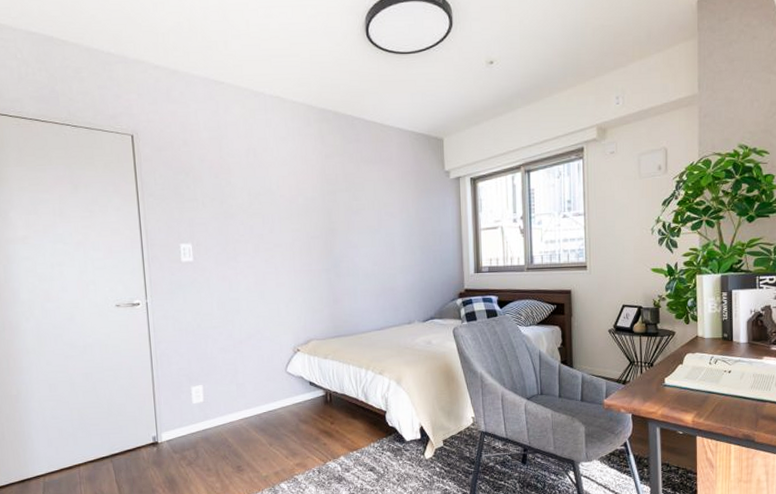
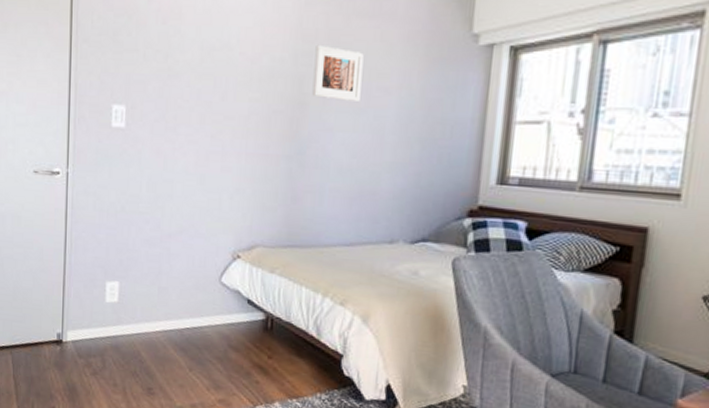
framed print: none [337,185,374,225] -> present [312,44,364,101]

